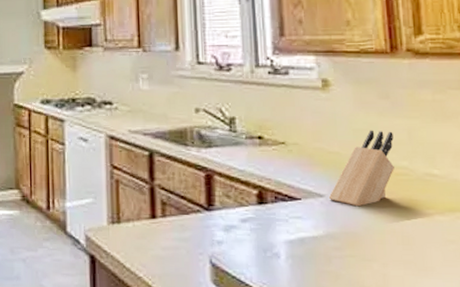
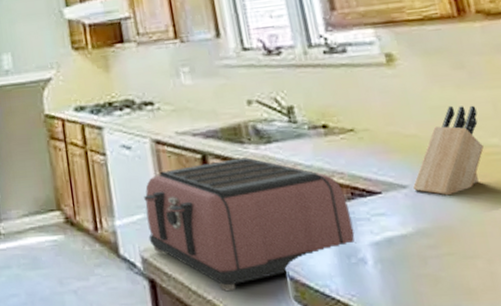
toaster: none [94,158,273,271] -> present [144,157,356,292]

